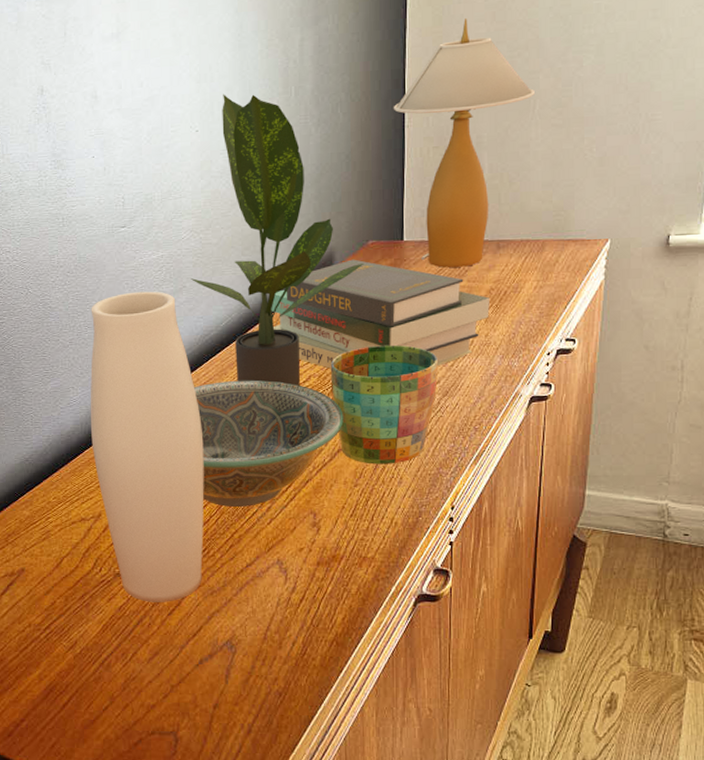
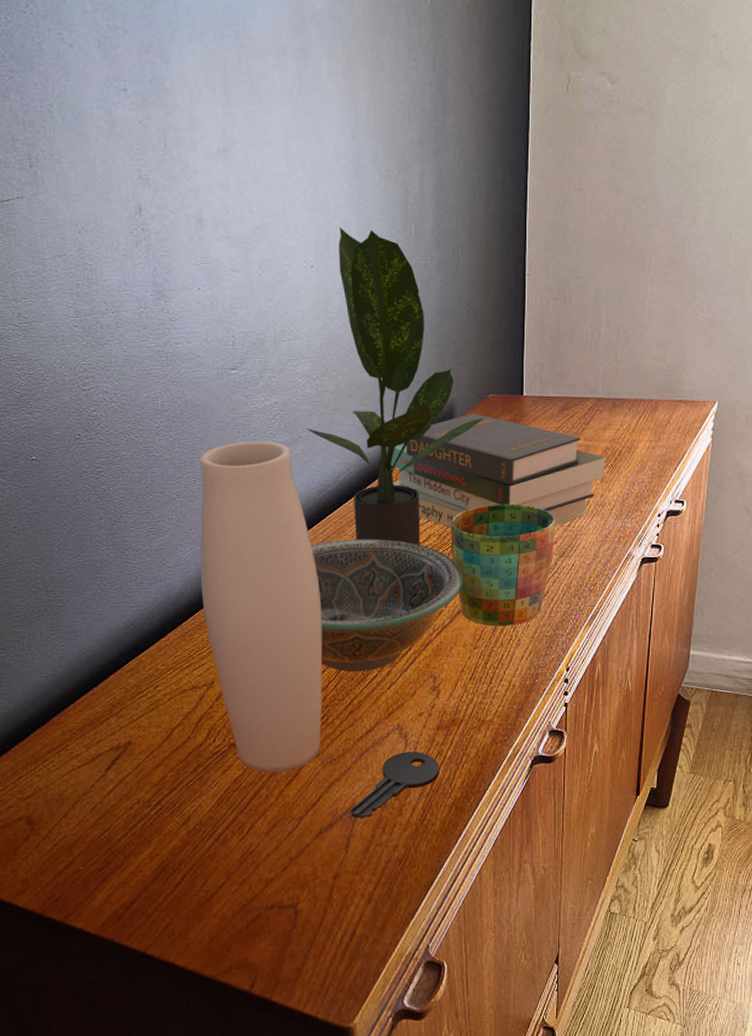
key: none [231,586,320,649] -> present [351,751,439,818]
table lamp: present [393,18,535,268] -> none [514,164,651,425]

